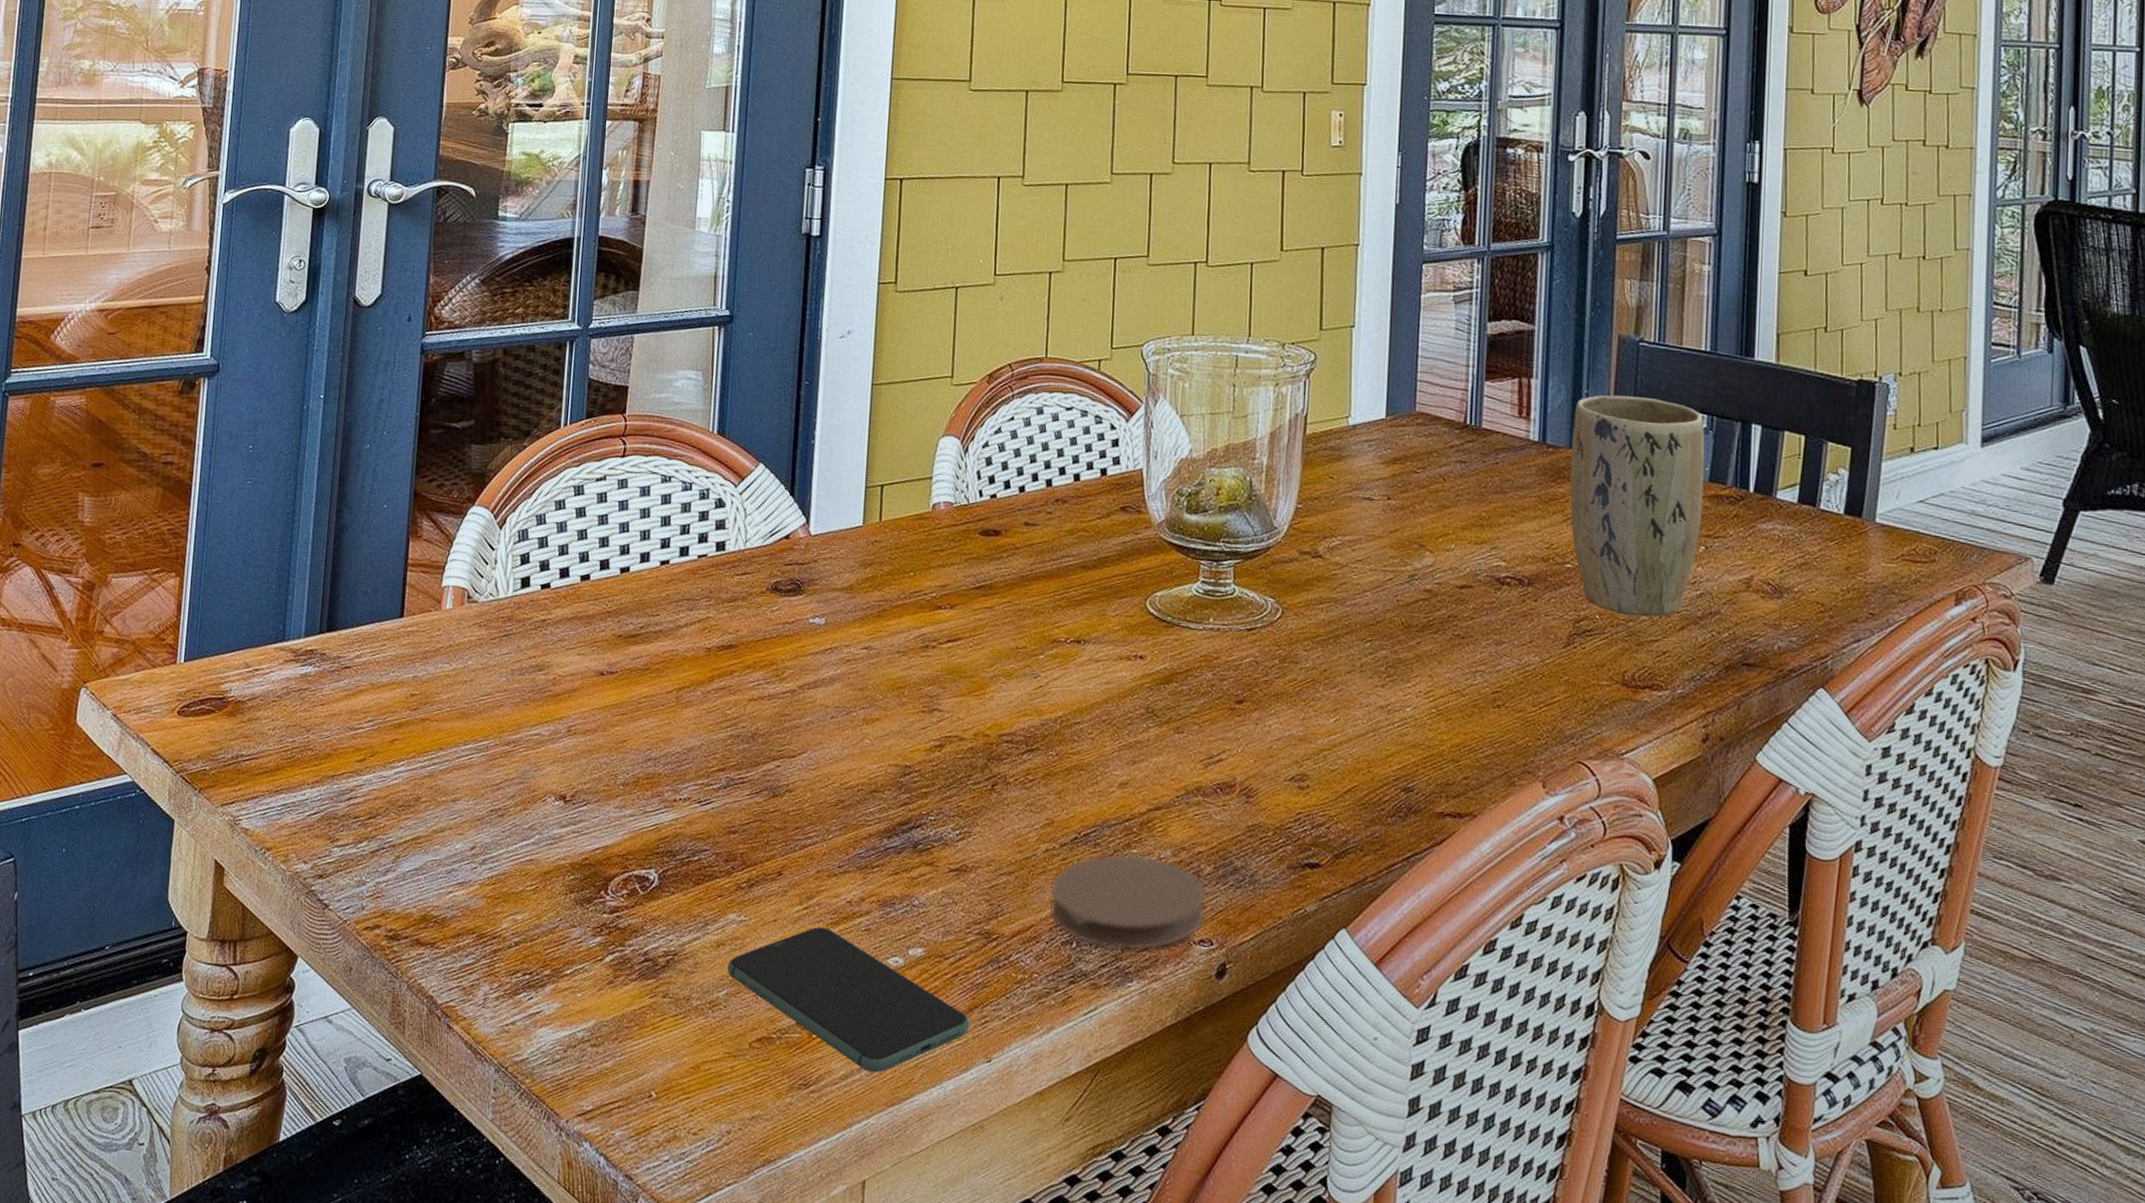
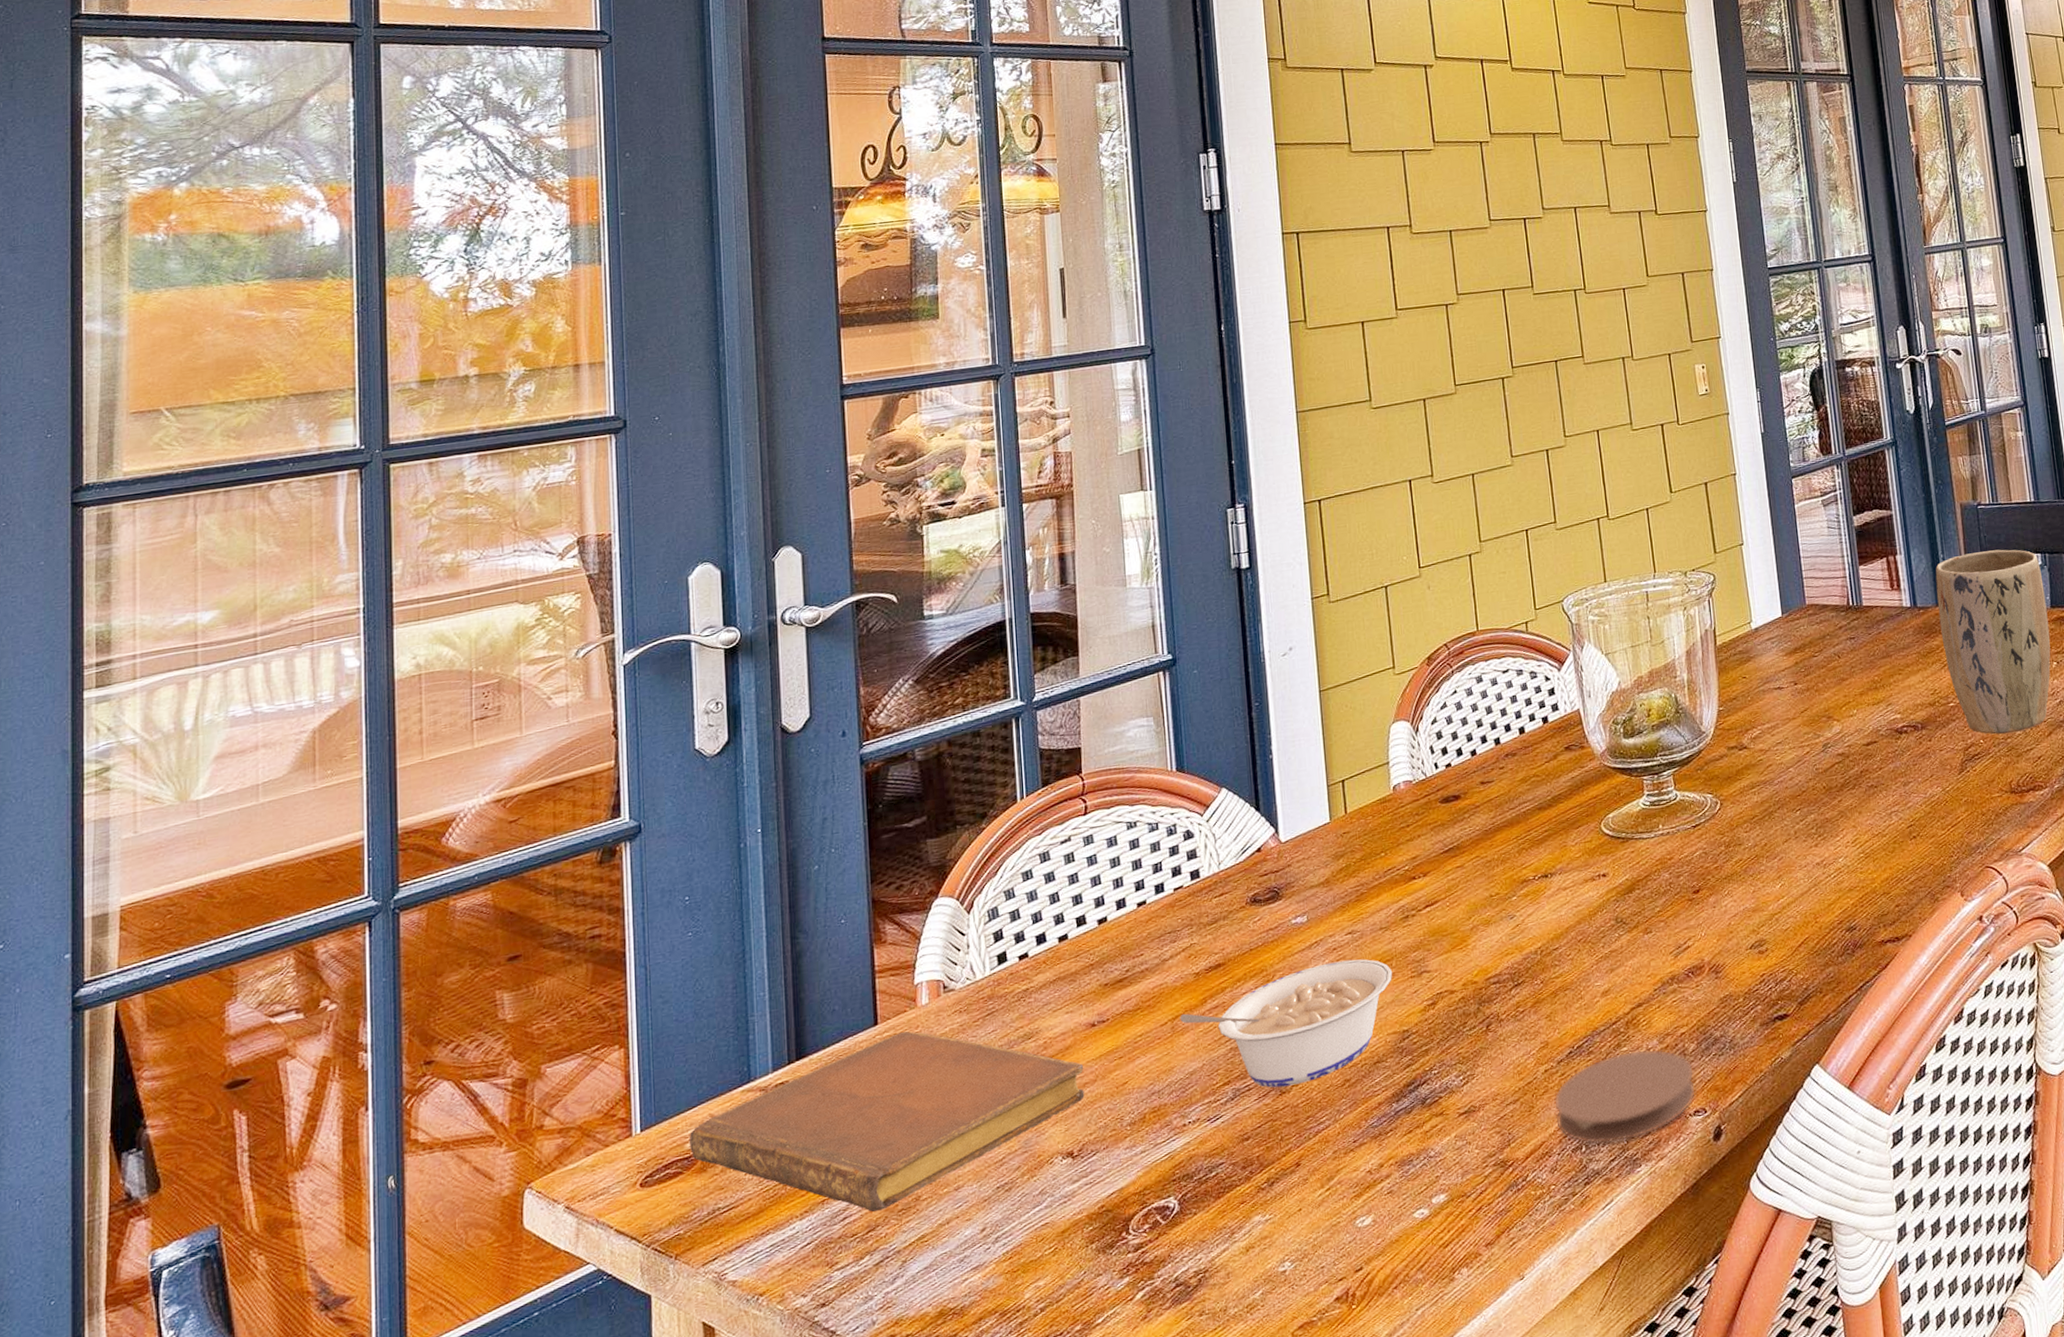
notebook: none [224,630,588,801] -> present [689,1031,1085,1212]
legume: none [685,673,904,792] -> present [1180,959,1393,1088]
smartphone: present [727,927,970,1073] -> none [1259,1202,1500,1324]

